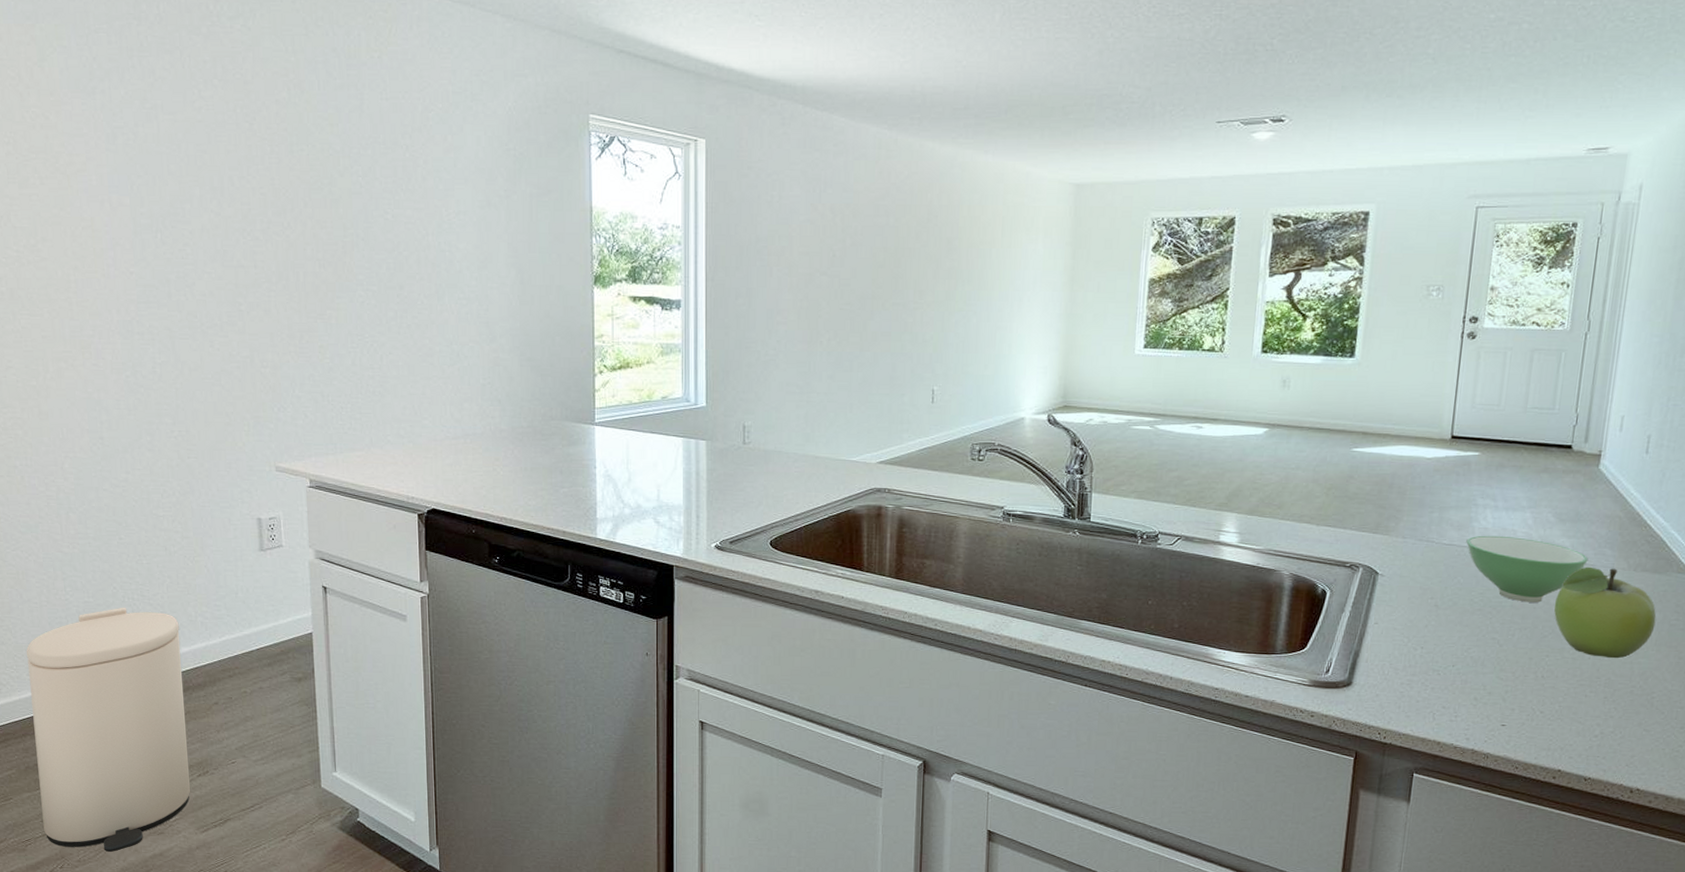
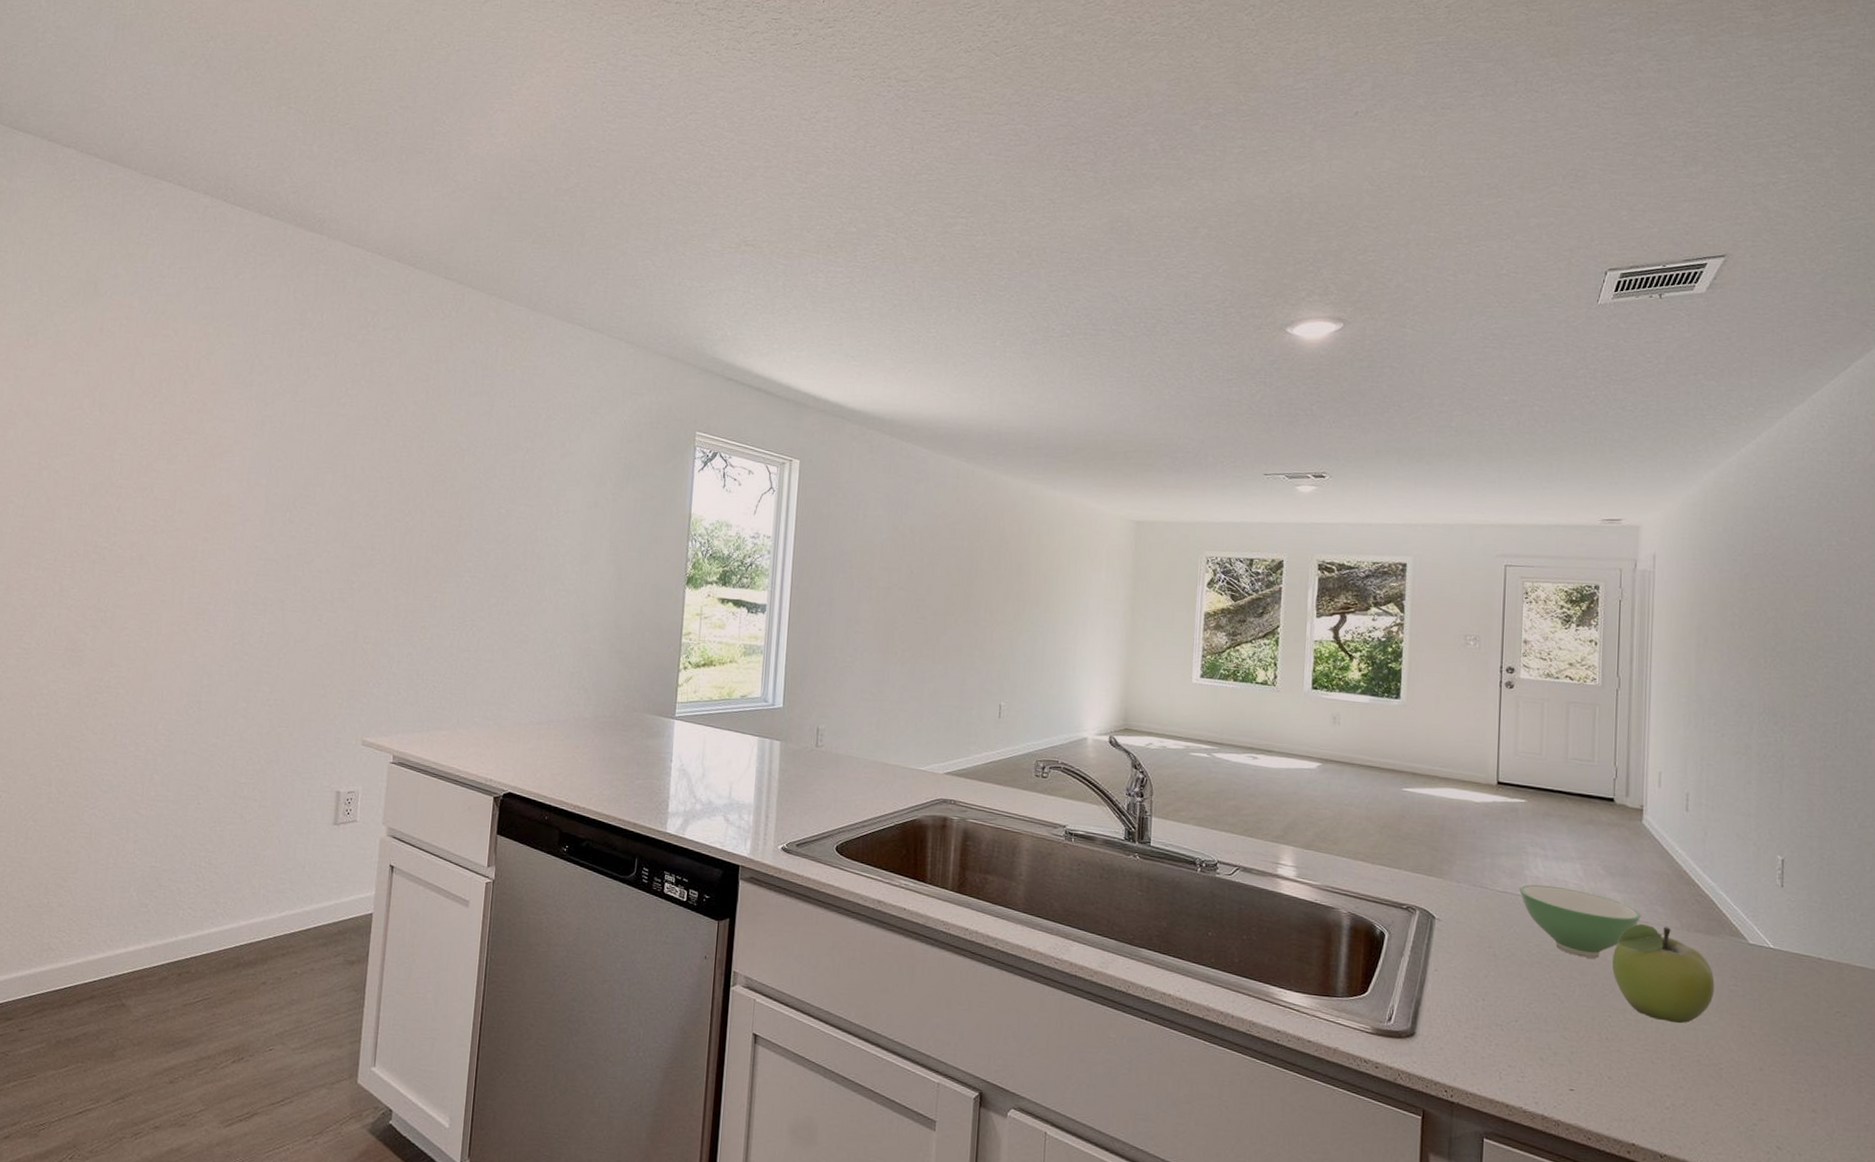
pedal bin: present [26,607,191,852] -> none [61,874,241,1144]

